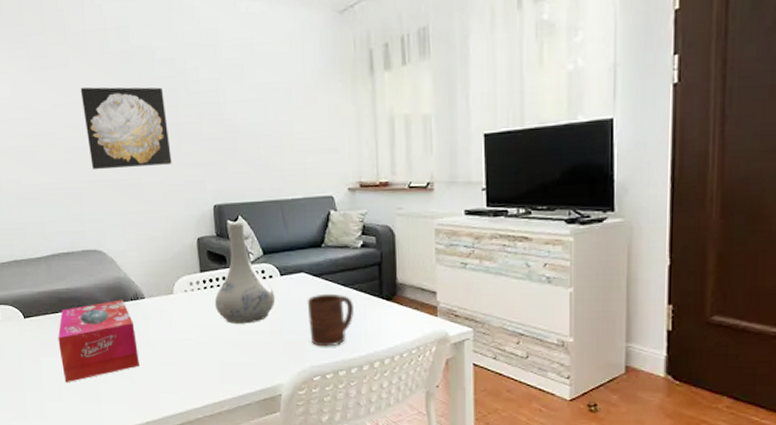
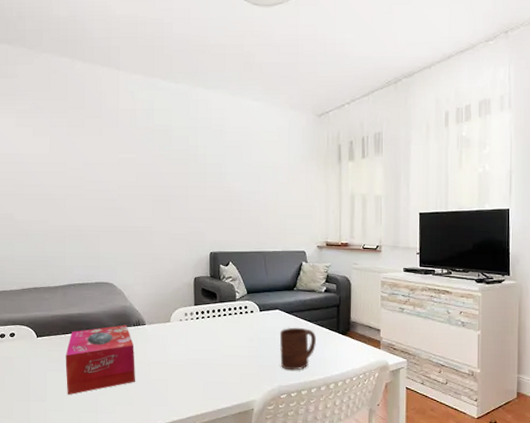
wall art: present [80,87,172,170] -> none [109,152,179,218]
vase: present [214,222,276,324] -> none [204,267,255,349]

